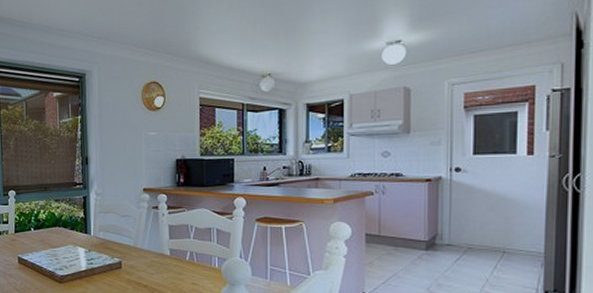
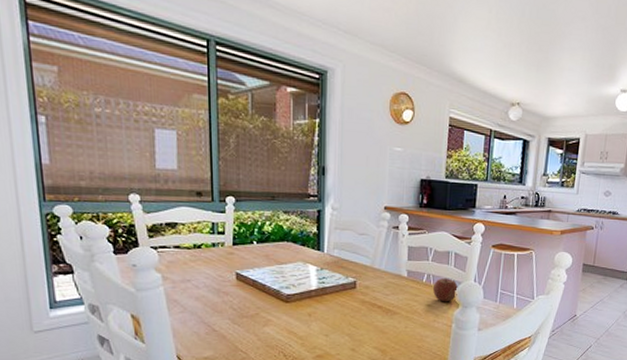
apple: none [197,255,224,280] -> present [433,277,459,302]

